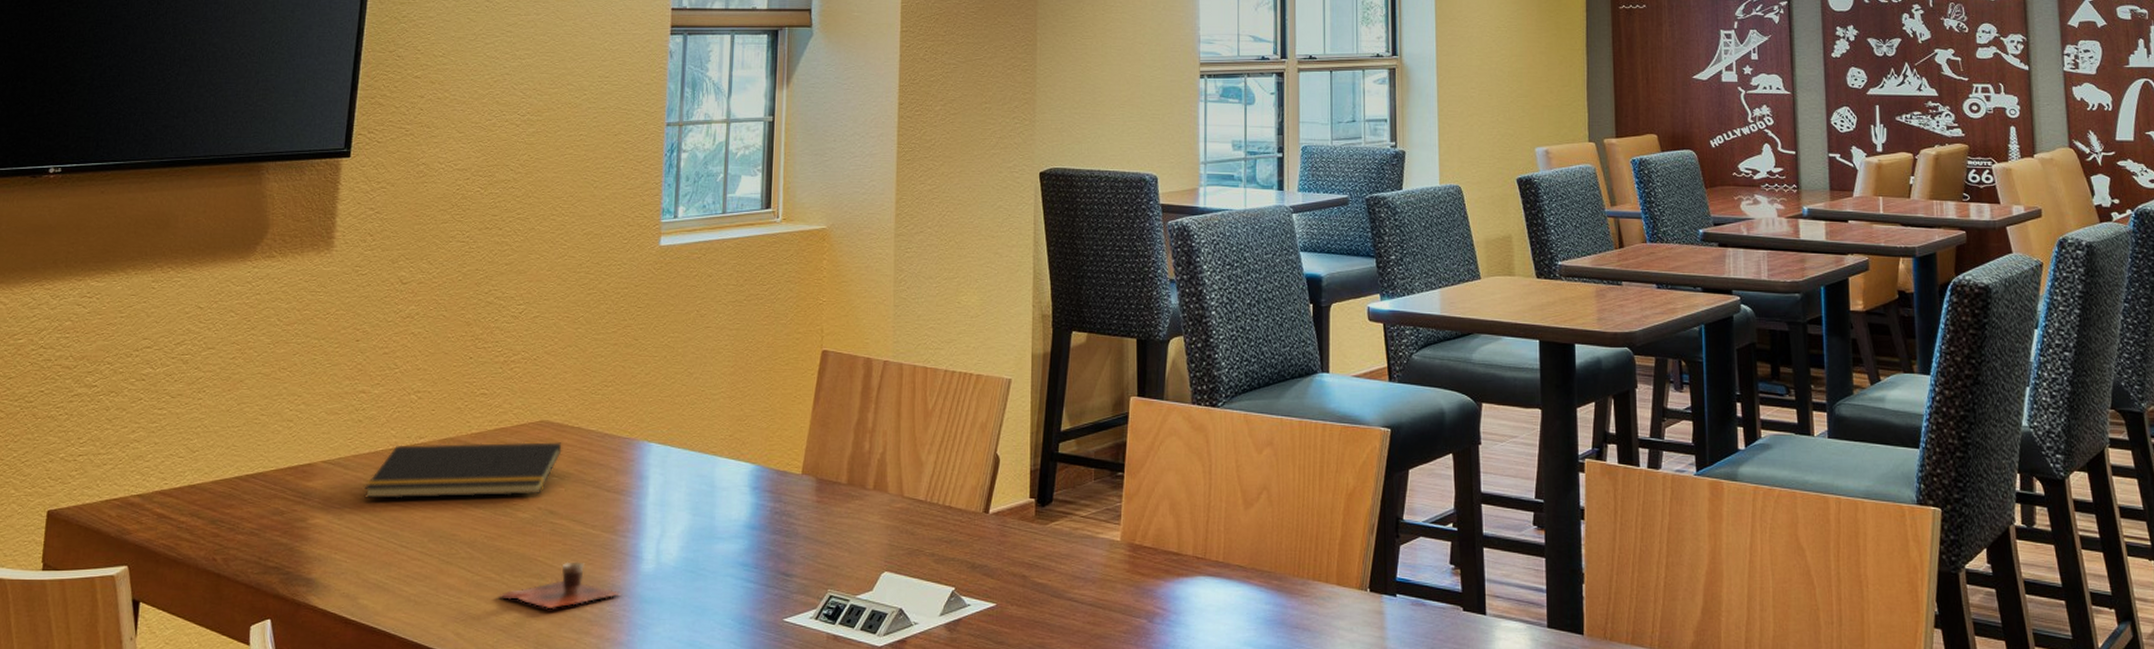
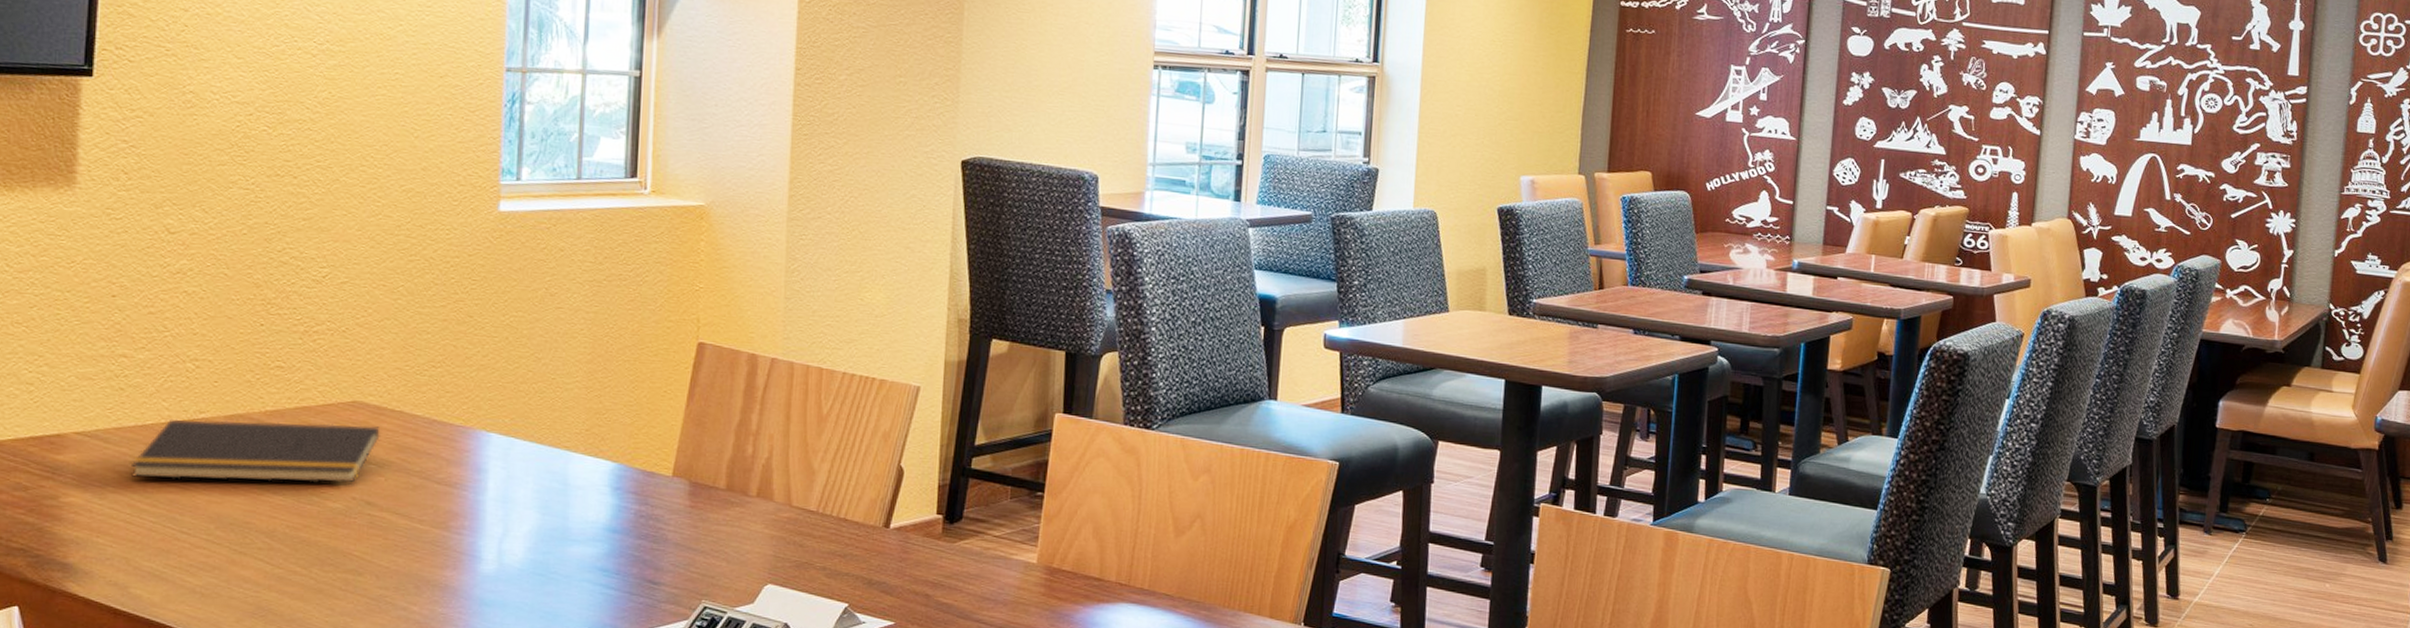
cup: present [497,561,621,610] -> none [304,558,456,609]

